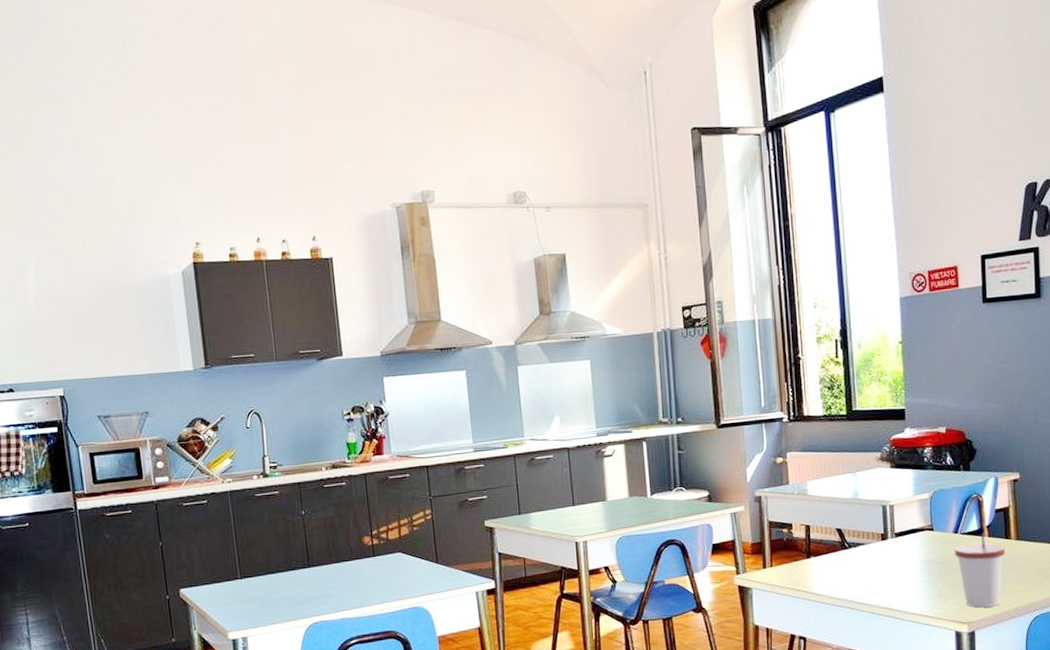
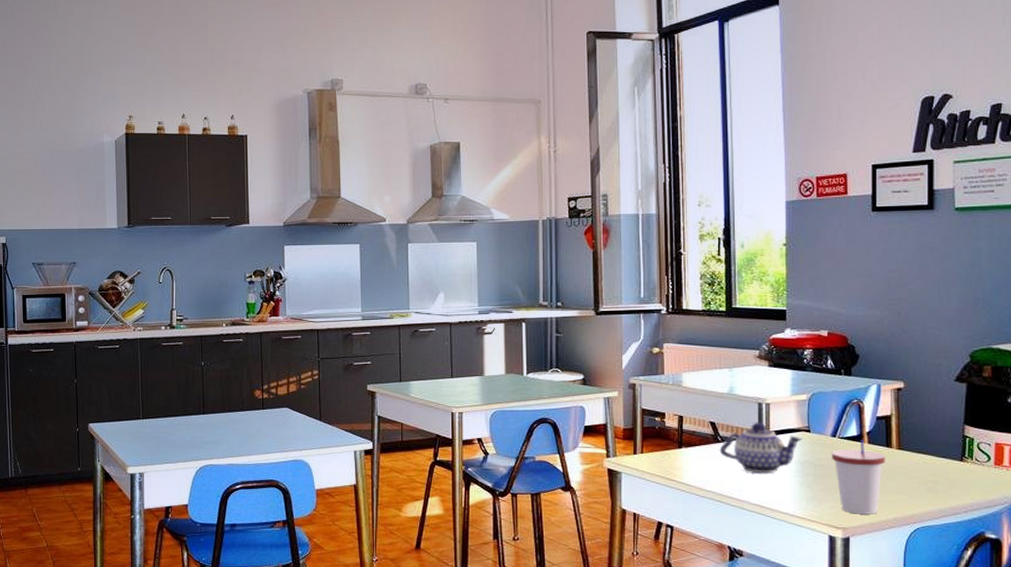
teapot: none [847,524,927,577] -> present [719,422,803,474]

